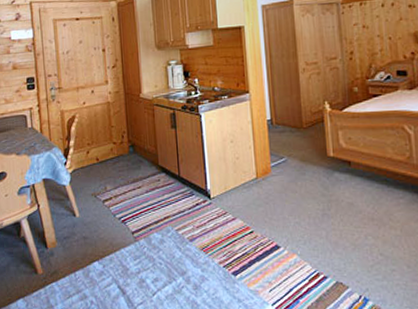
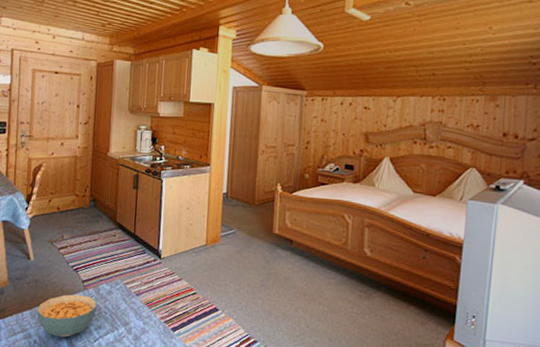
cereal bowl: none [89,248,151,295] -> present [36,294,97,338]

